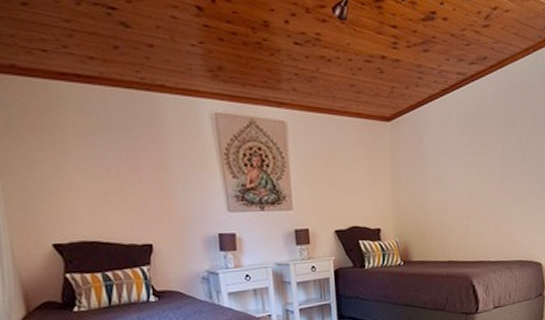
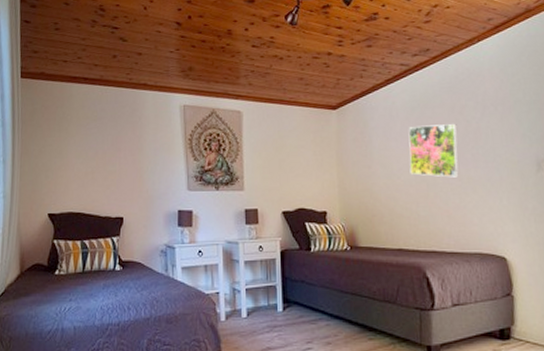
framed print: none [462,138,508,192] -> present [408,124,459,178]

